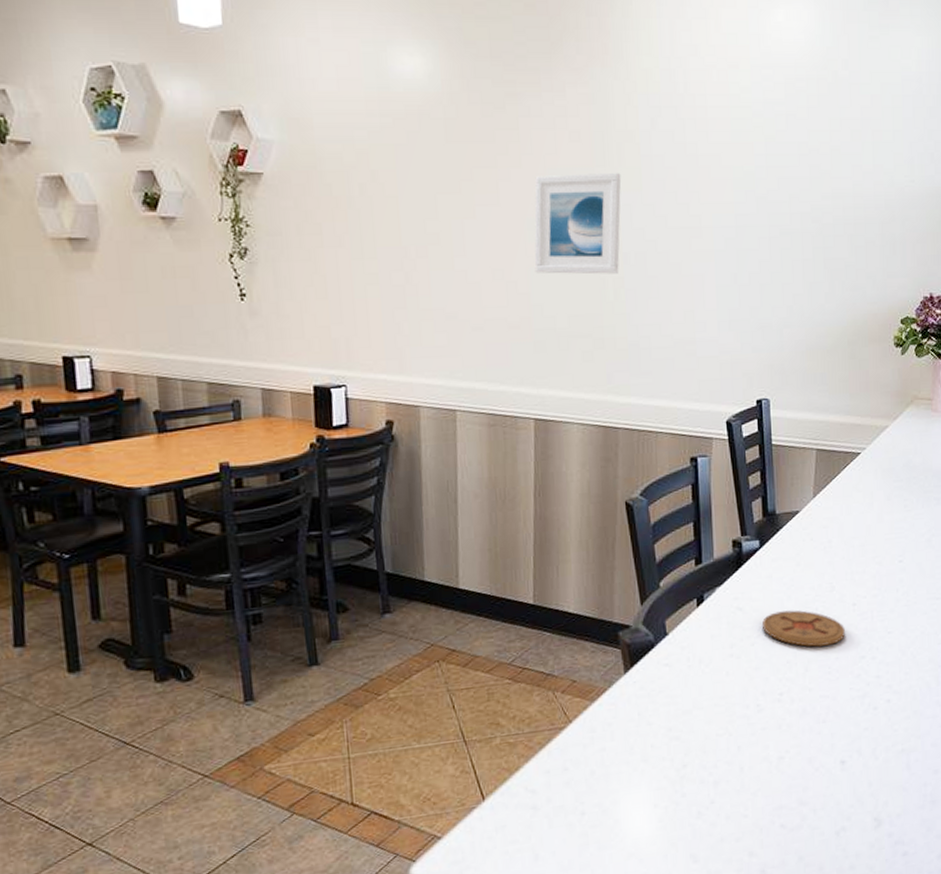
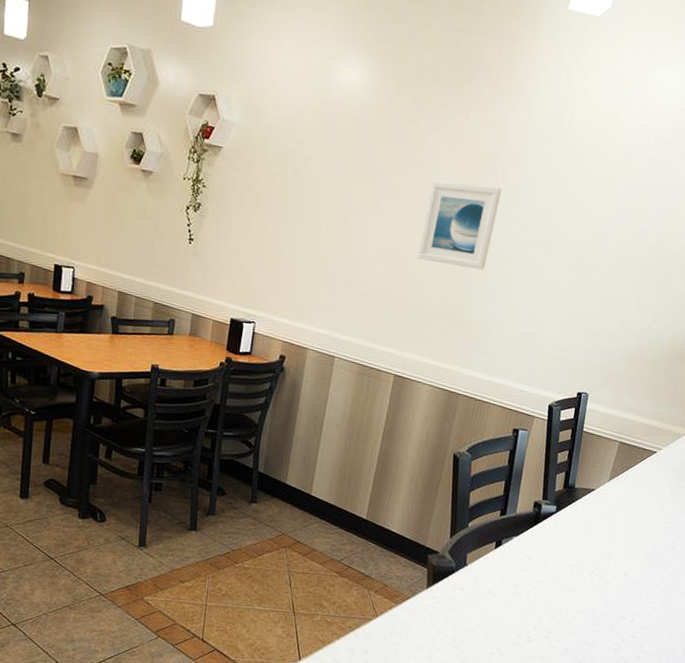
coaster: present [762,610,845,648] -> none [545,566,614,603]

